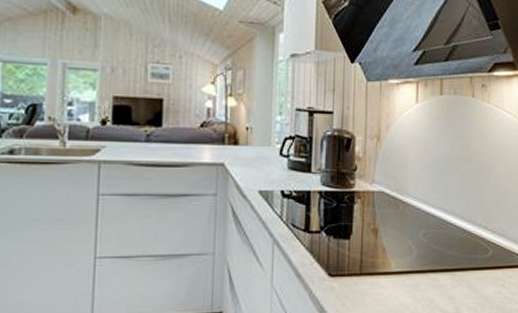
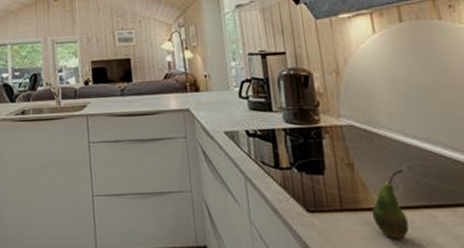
fruit: none [386,237,419,301] -> present [371,170,409,239]

